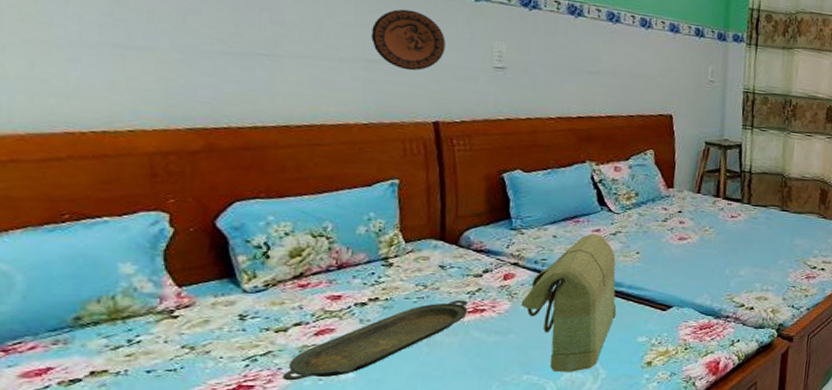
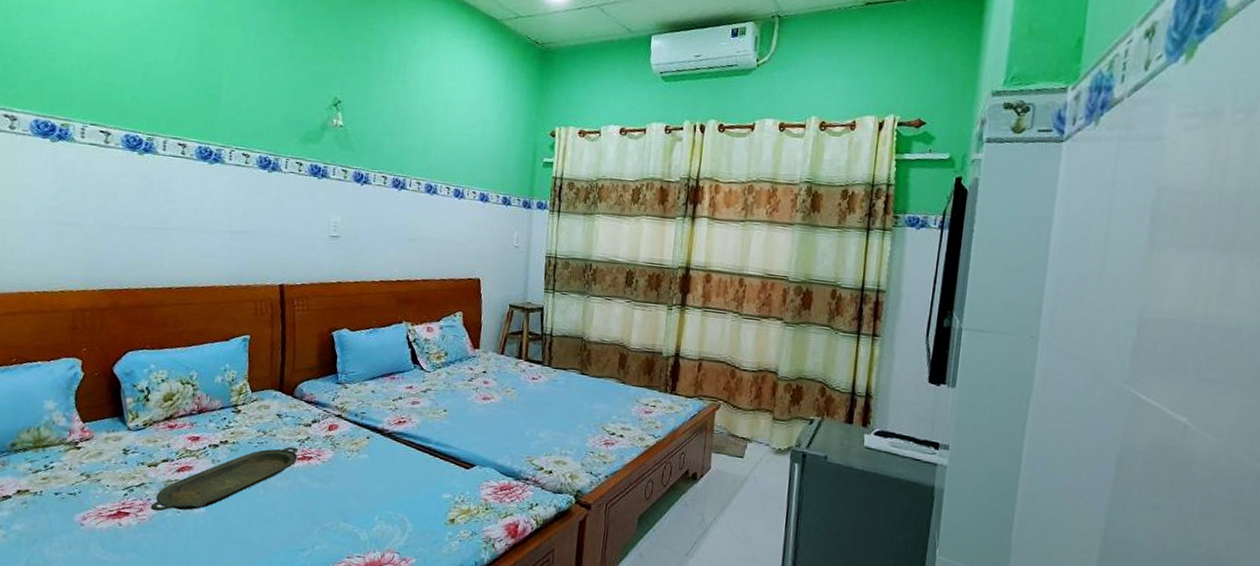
decorative plate: present [371,9,446,71] -> none [236,187,293,240]
handbag: present [521,233,617,372] -> none [342,390,426,524]

